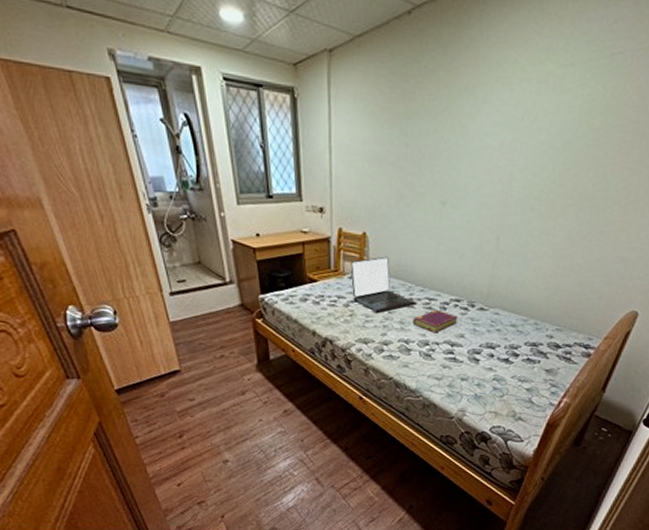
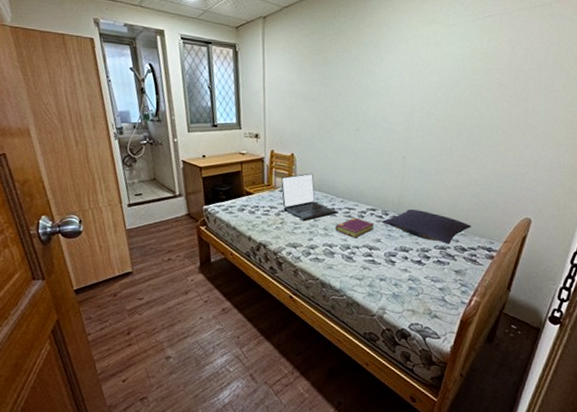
pillow: none [467,300,569,340] -> present [382,209,471,244]

